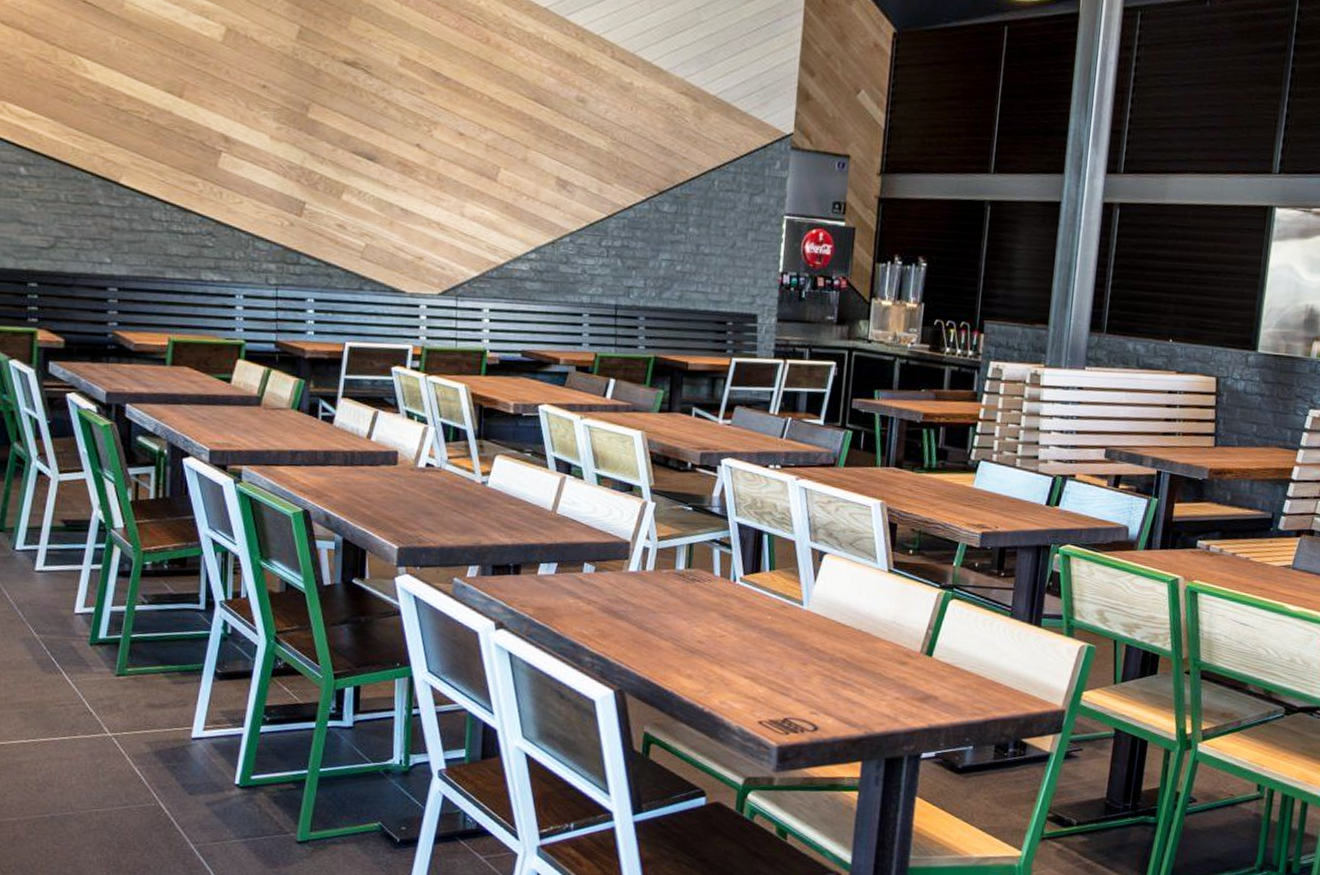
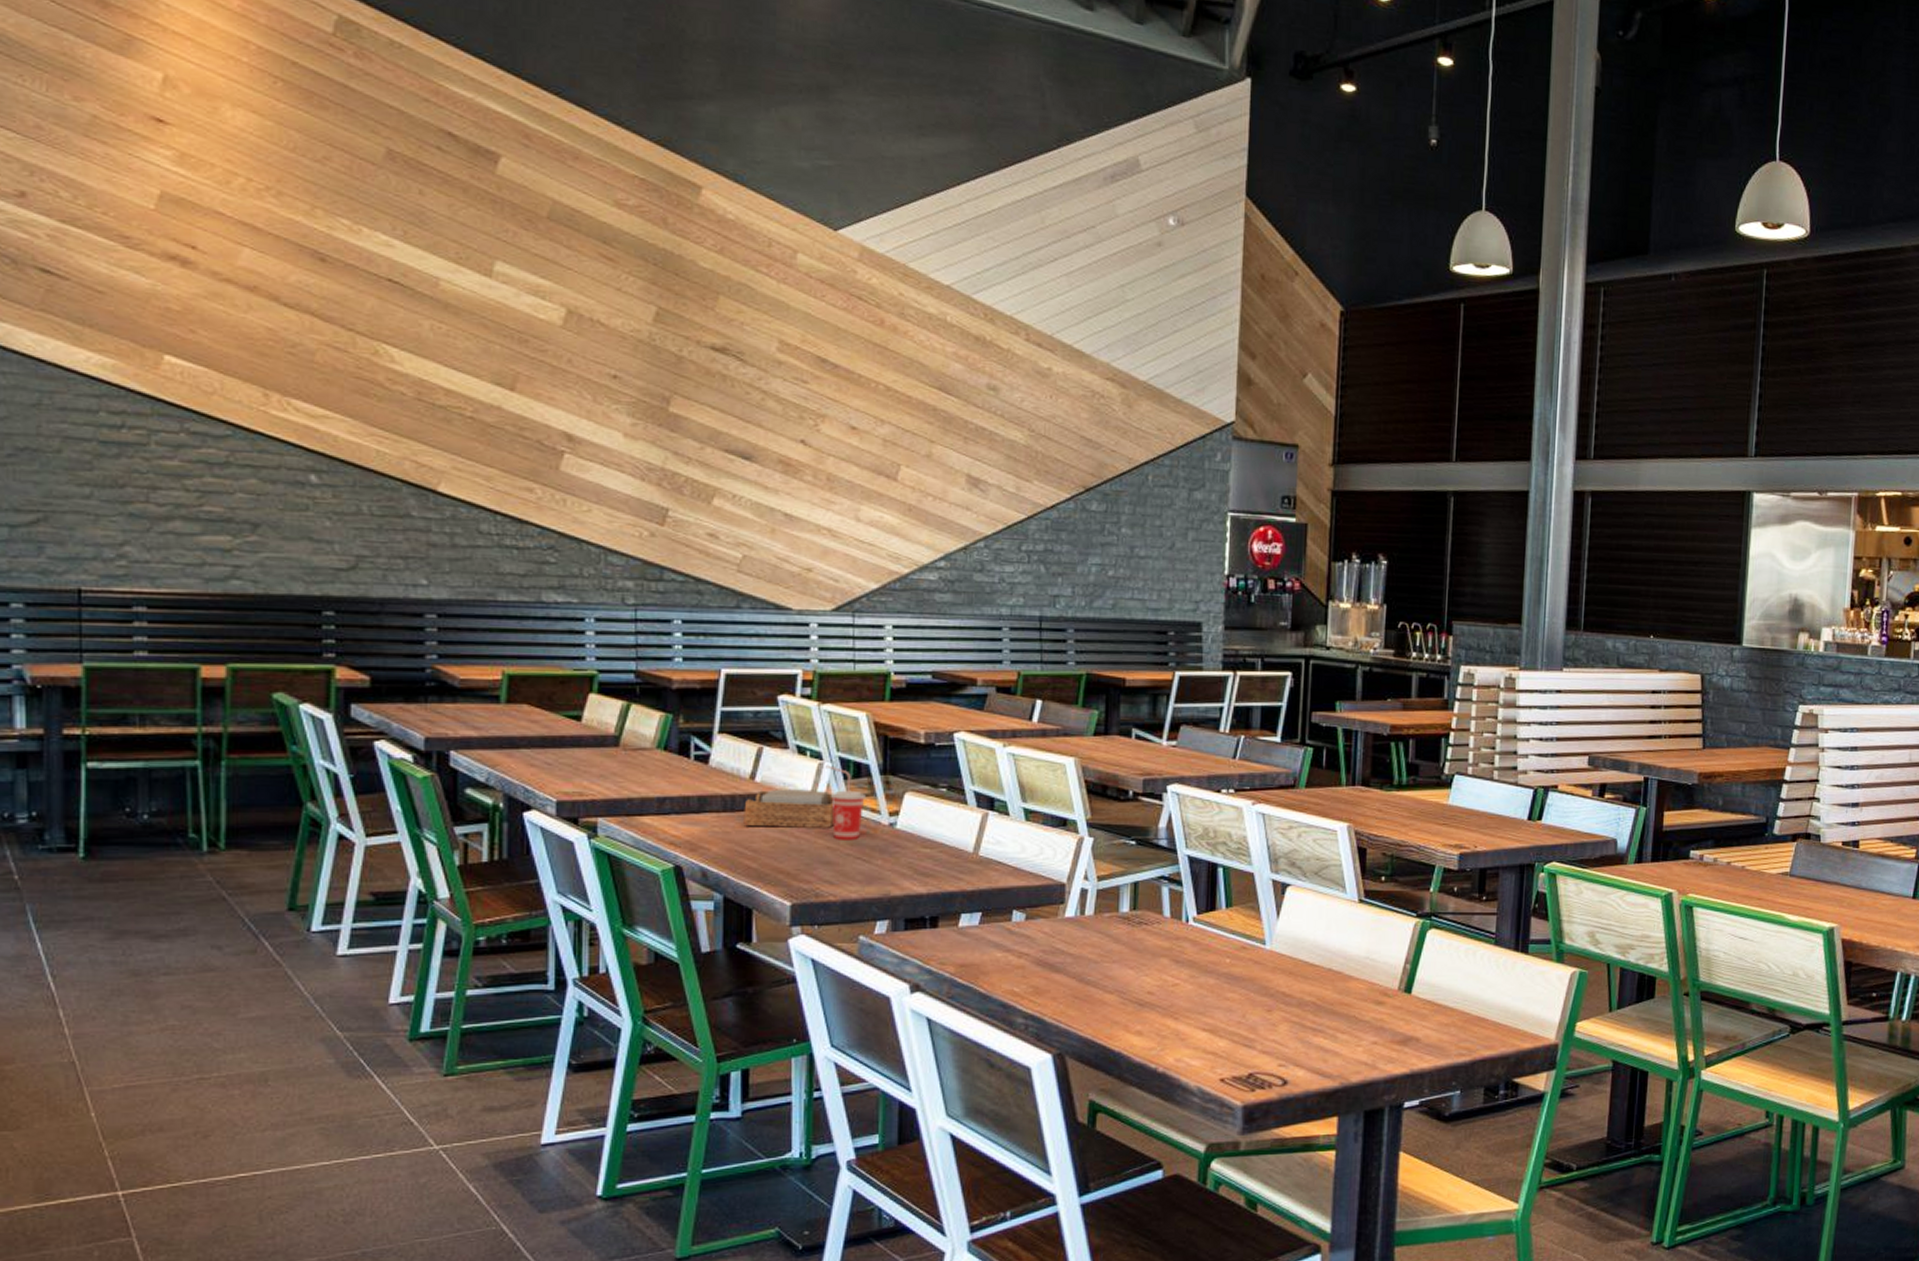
napkin holder: none [361,448,436,485] -> present [743,789,834,830]
beverage cup: none [430,429,462,496] -> present [825,765,865,841]

